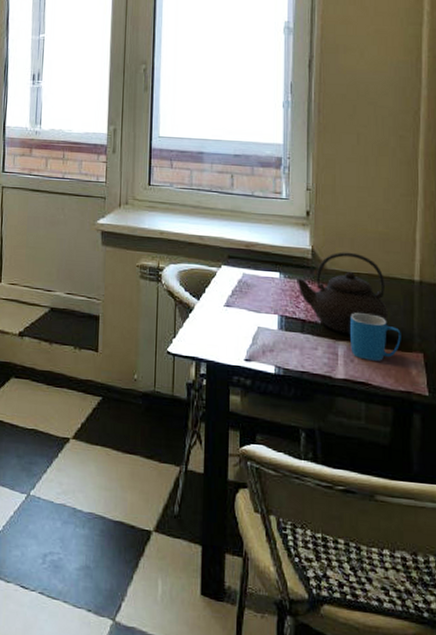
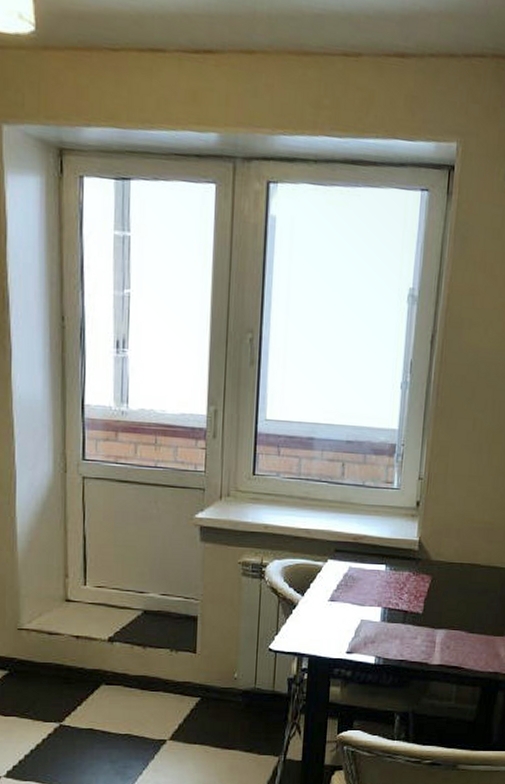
teapot: present [295,252,389,334] -> none [401,542,486,622]
mug: present [350,313,401,361] -> none [448,602,495,646]

